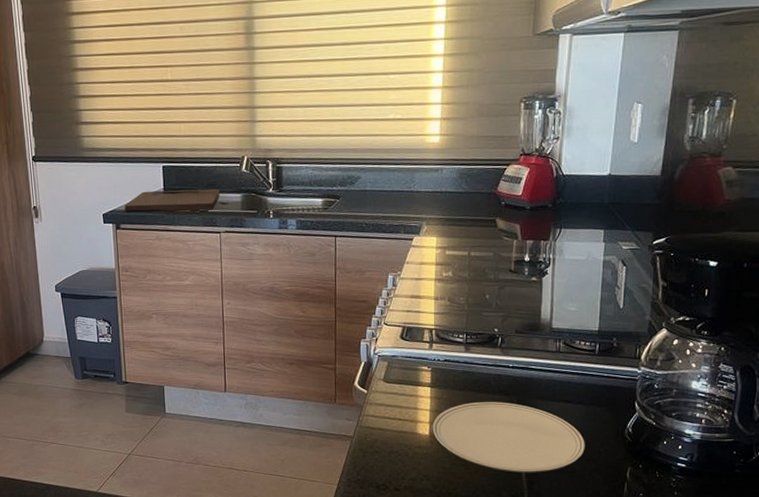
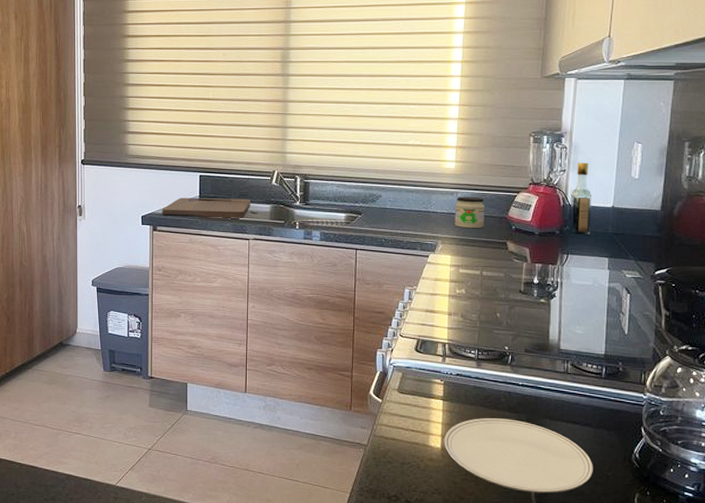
jar: none [440,172,472,208] -> present [454,196,484,229]
bottle: none [562,128,588,207] -> present [569,162,592,234]

